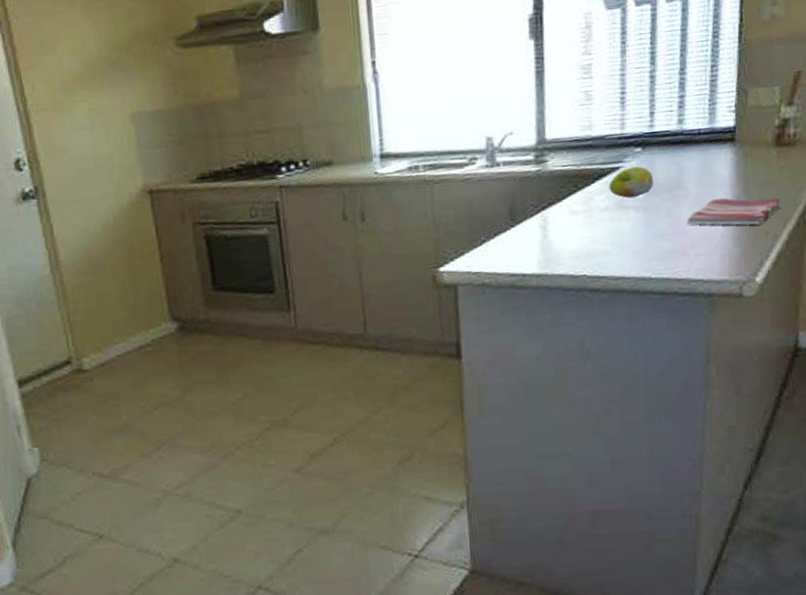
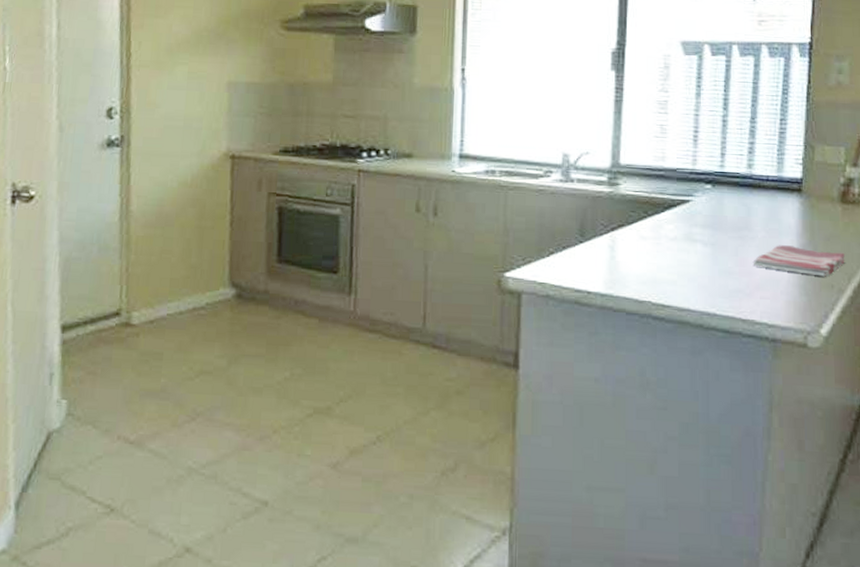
fruit: present [609,166,654,199] -> none [678,202,722,232]

